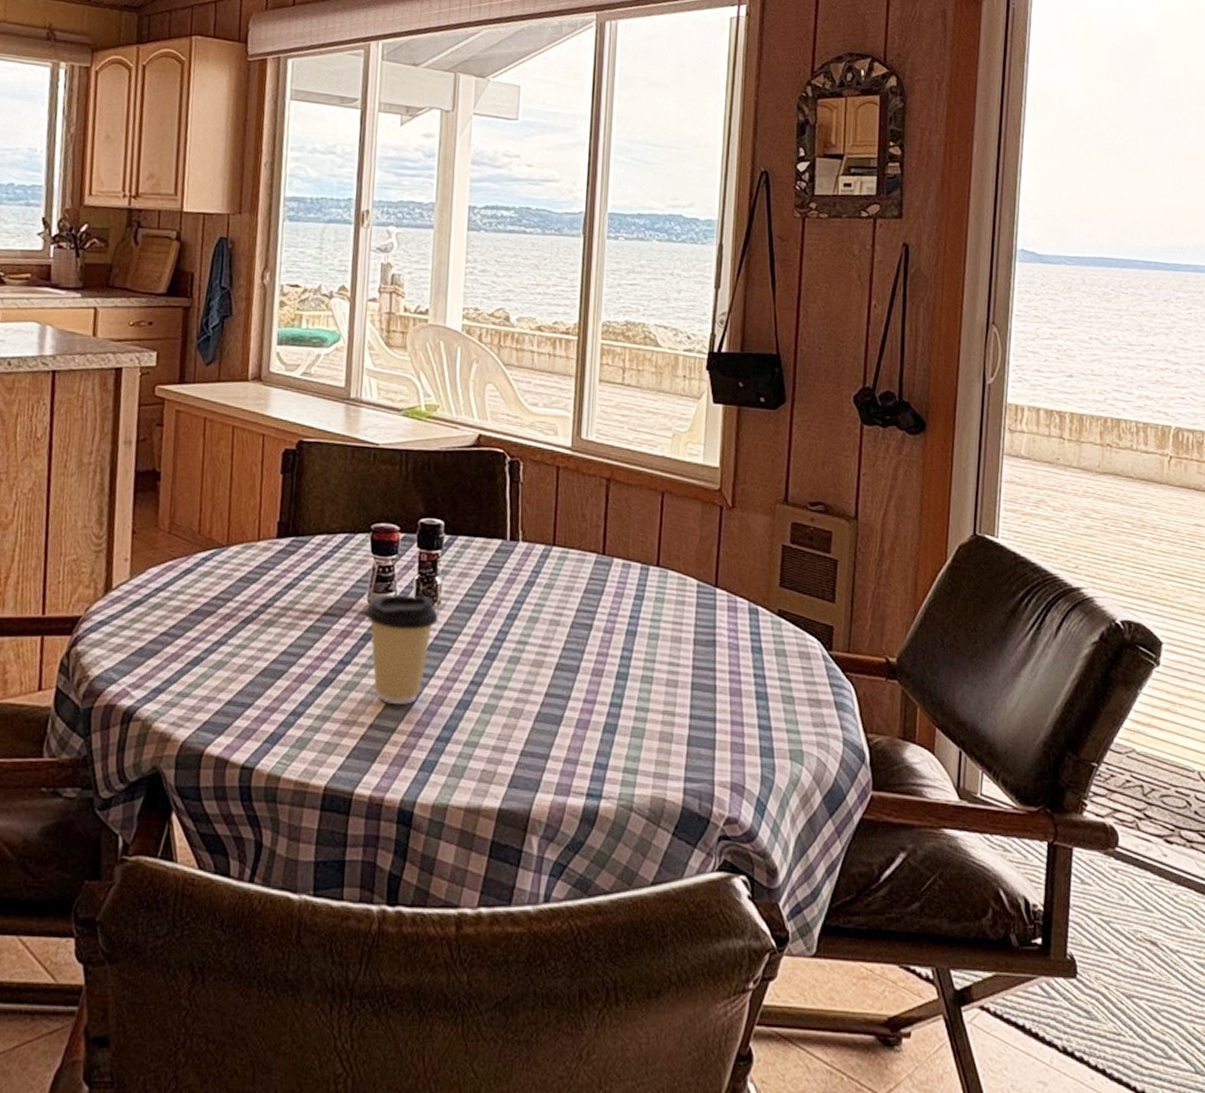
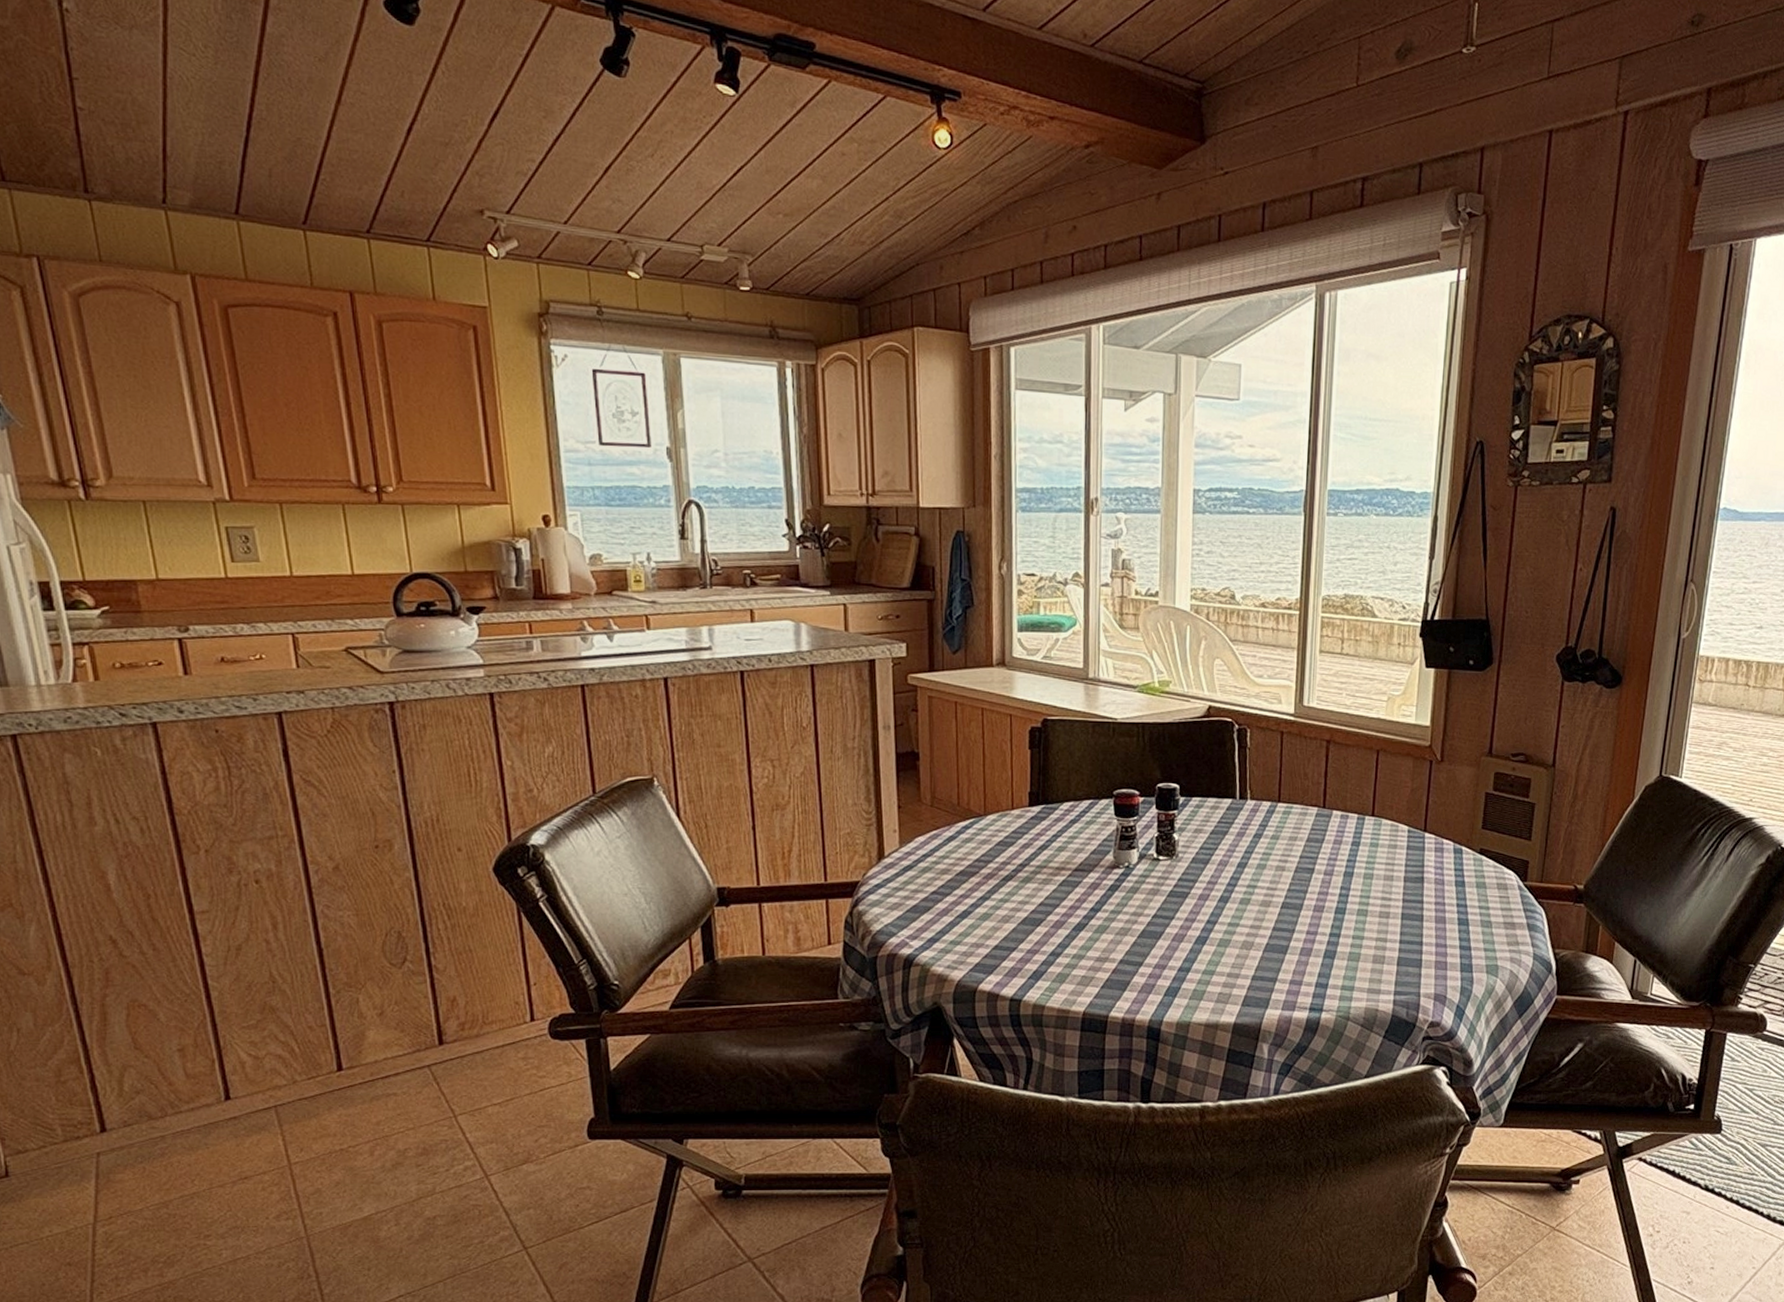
coffee cup: present [365,594,438,705] -> none [1111,850,1177,943]

